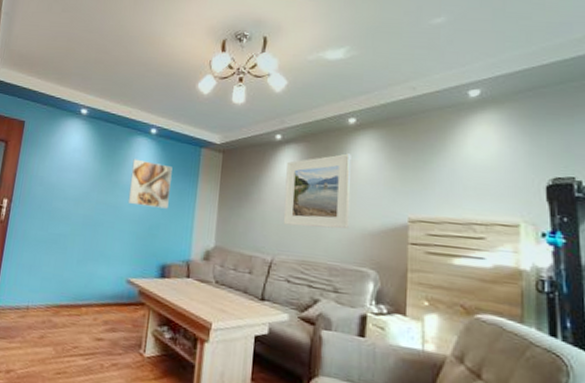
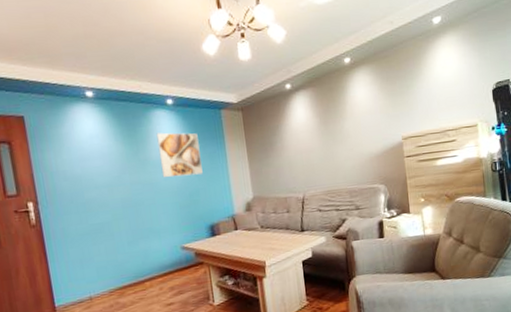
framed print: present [283,153,351,230] -> none [300,90,359,164]

